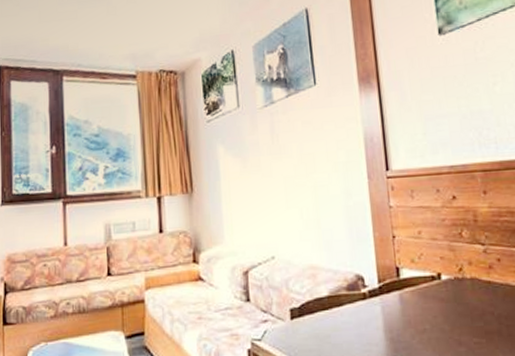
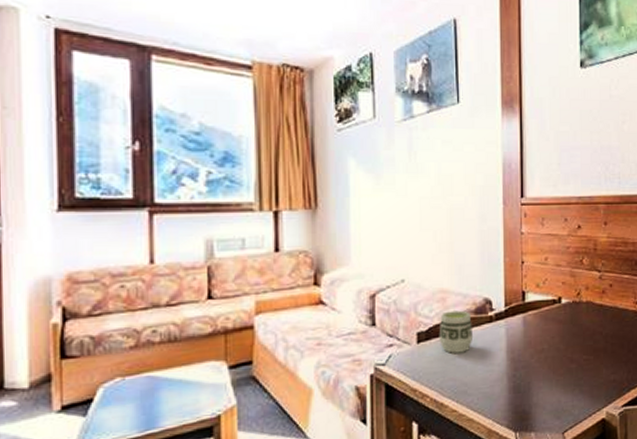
cup: none [311,287,348,331] -> present [439,310,474,353]

